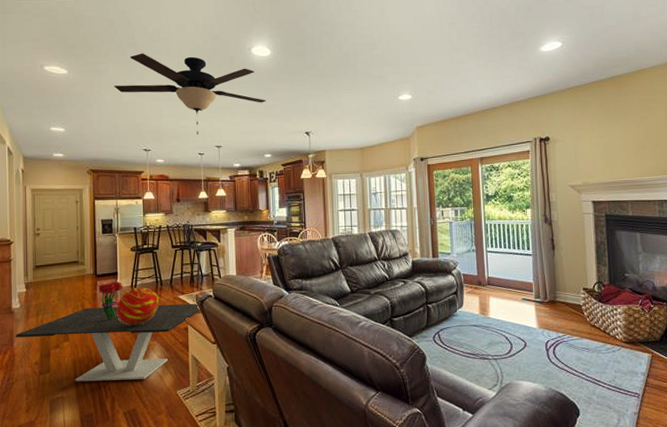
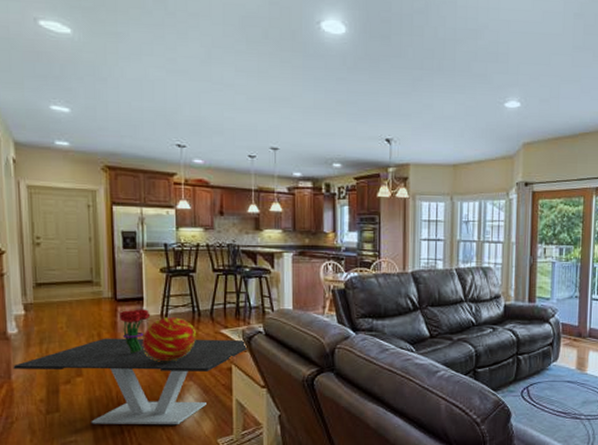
ceiling fan: present [114,53,267,134] -> none [136,14,338,130]

